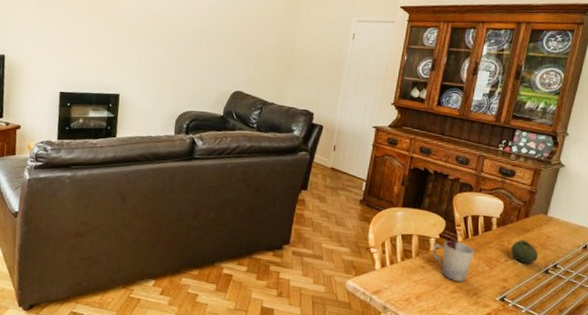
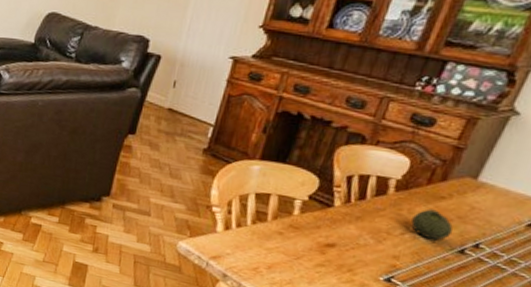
cup: present [432,240,475,283] -> none [295,203,358,255]

